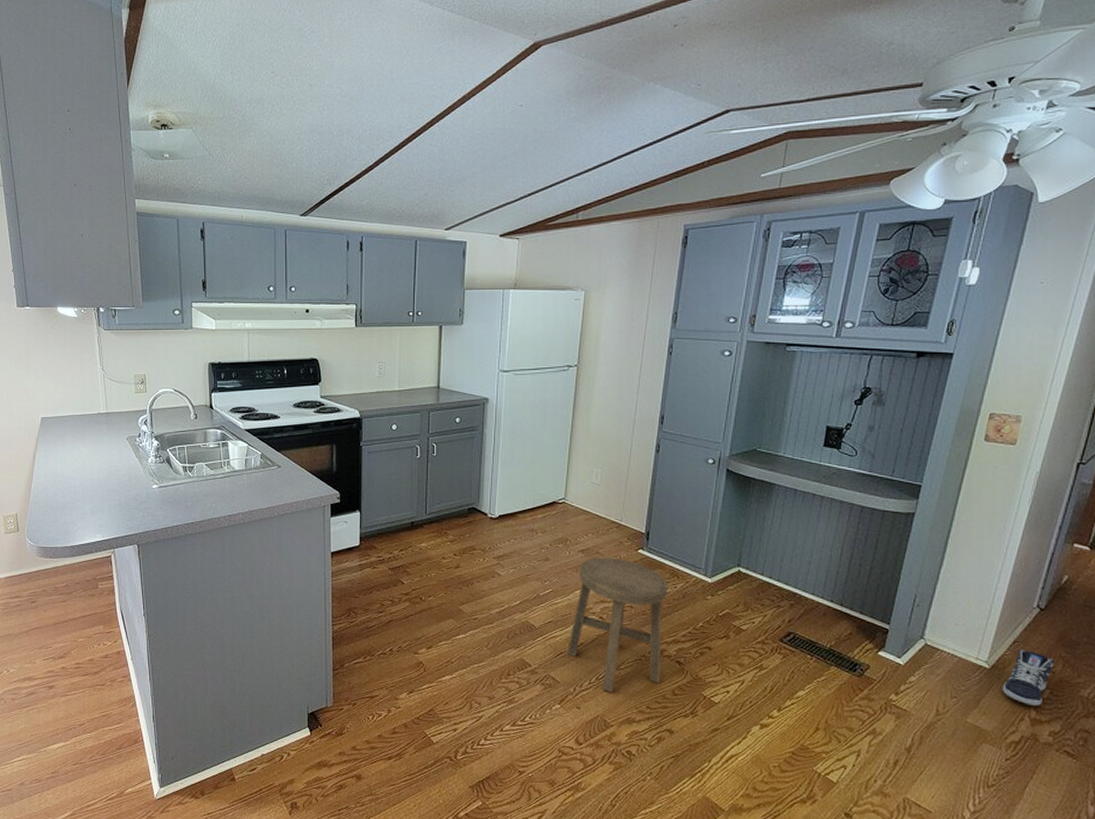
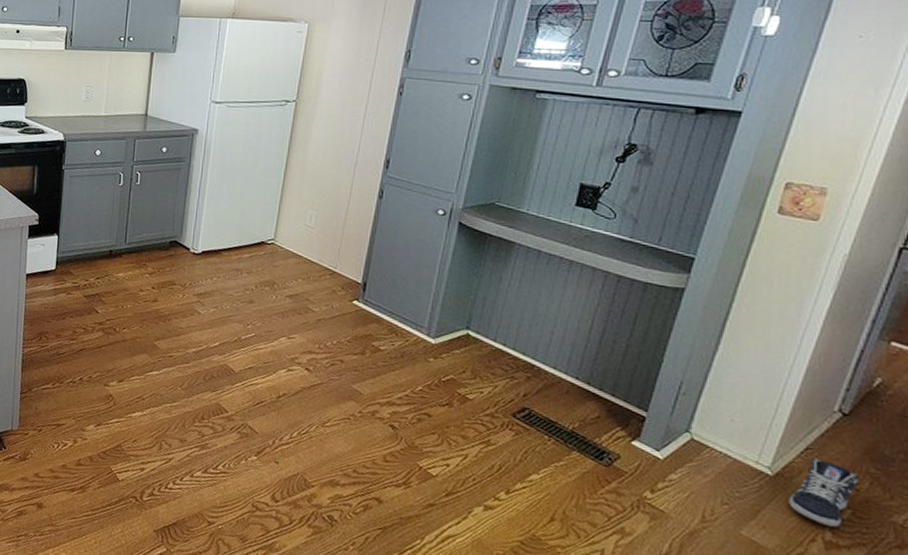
stool: present [567,557,668,692] -> none [268,304,385,450]

